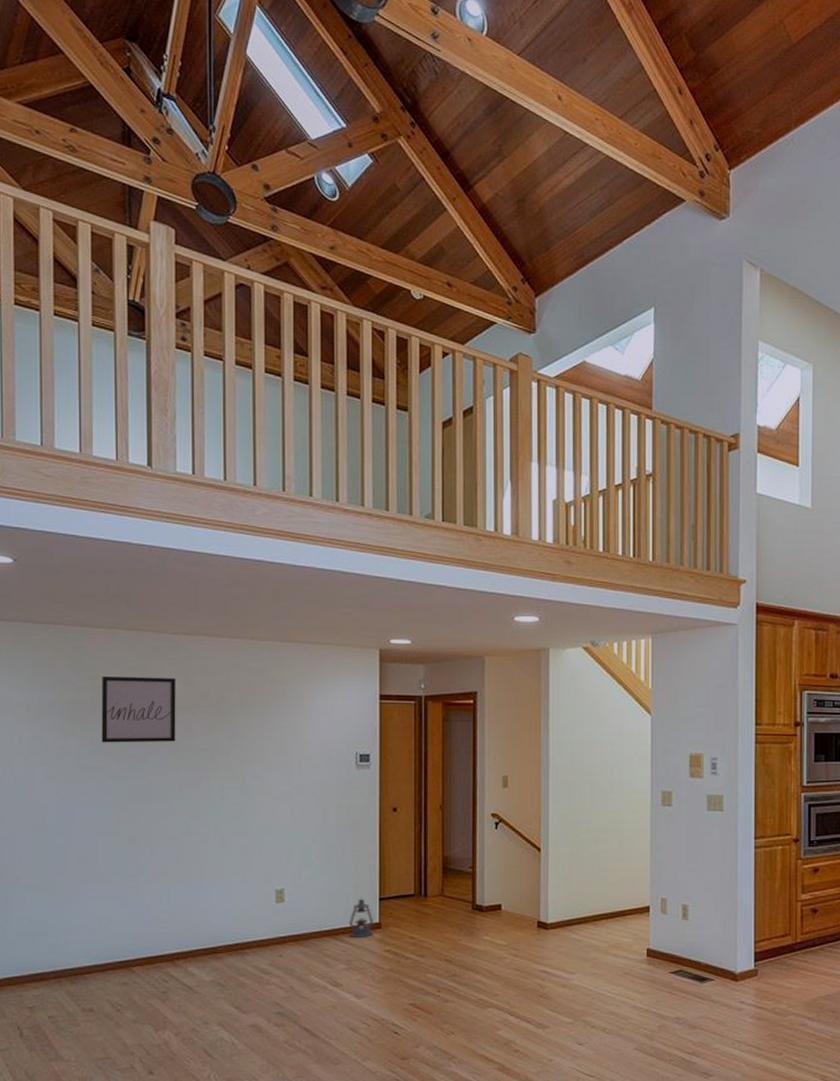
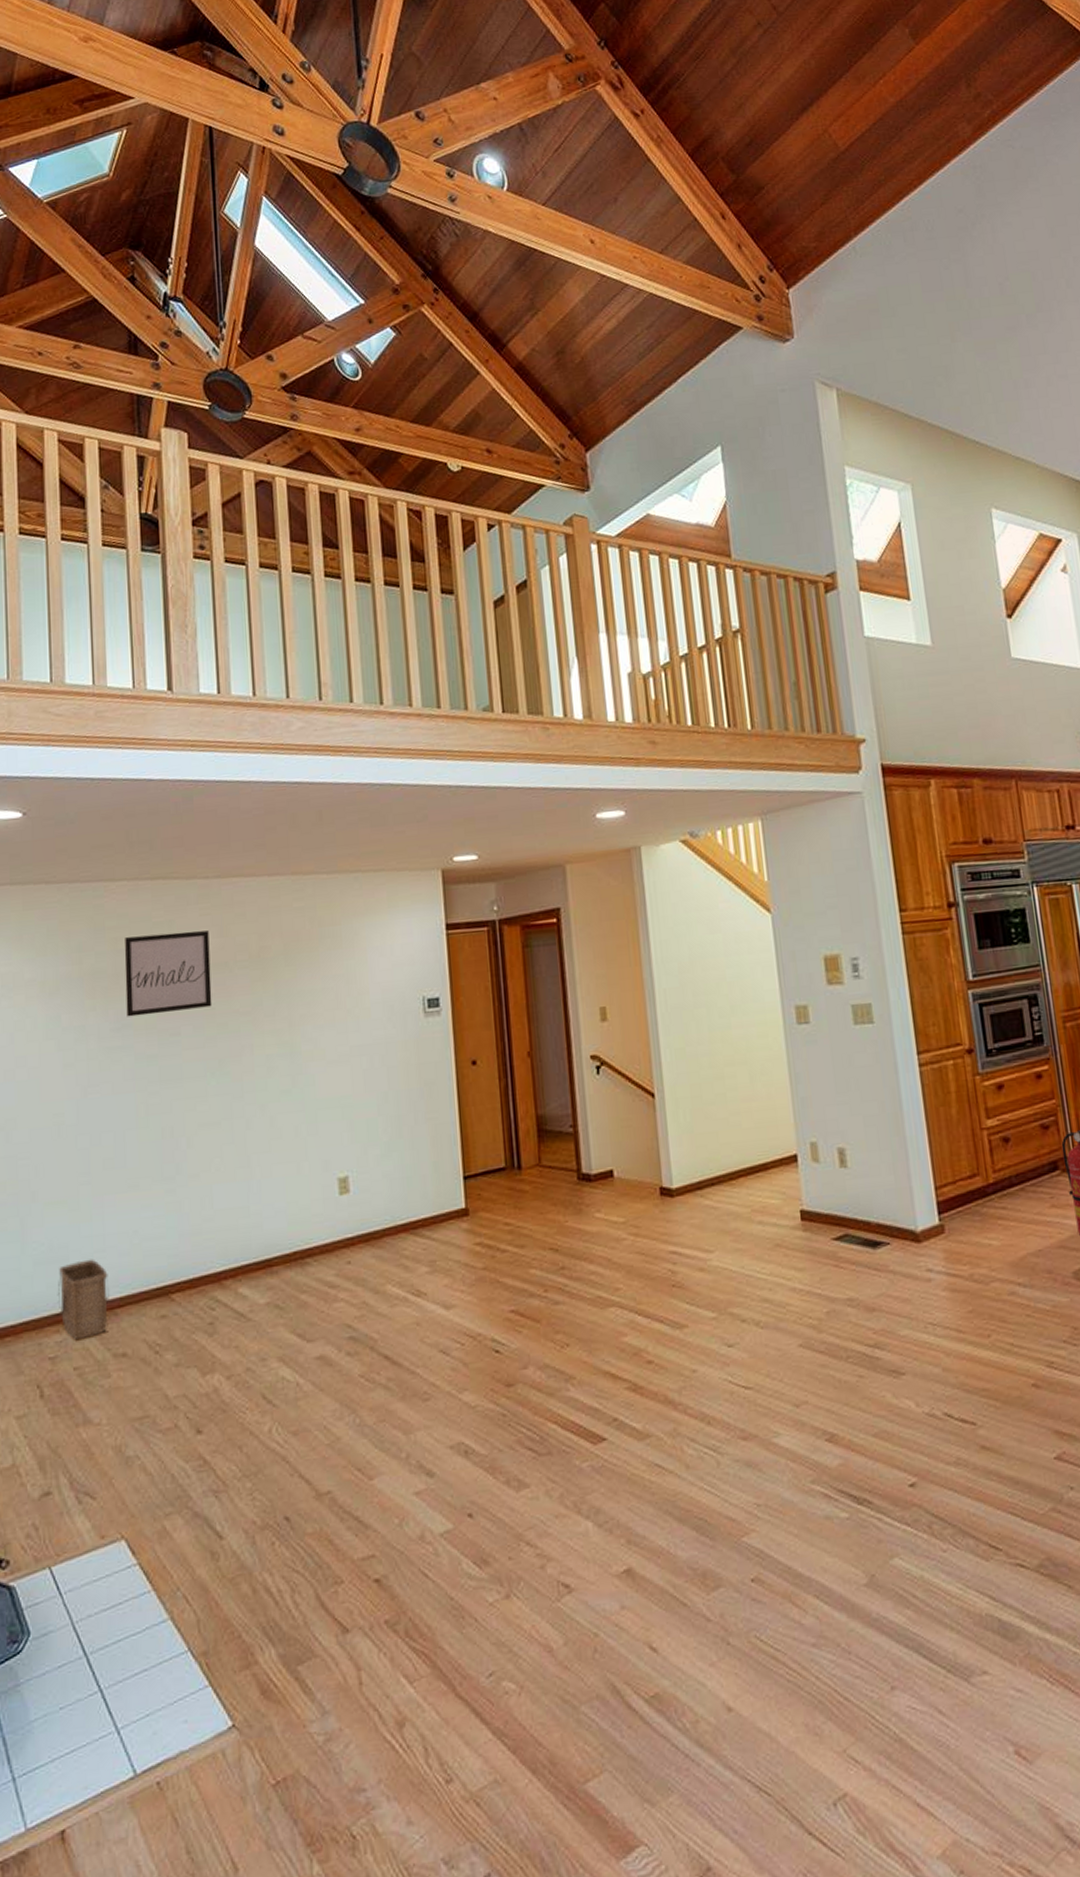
basket: none [36,934,80,995] -> present [57,1259,109,1339]
lantern: present [348,897,375,937] -> none [428,1177,460,1231]

